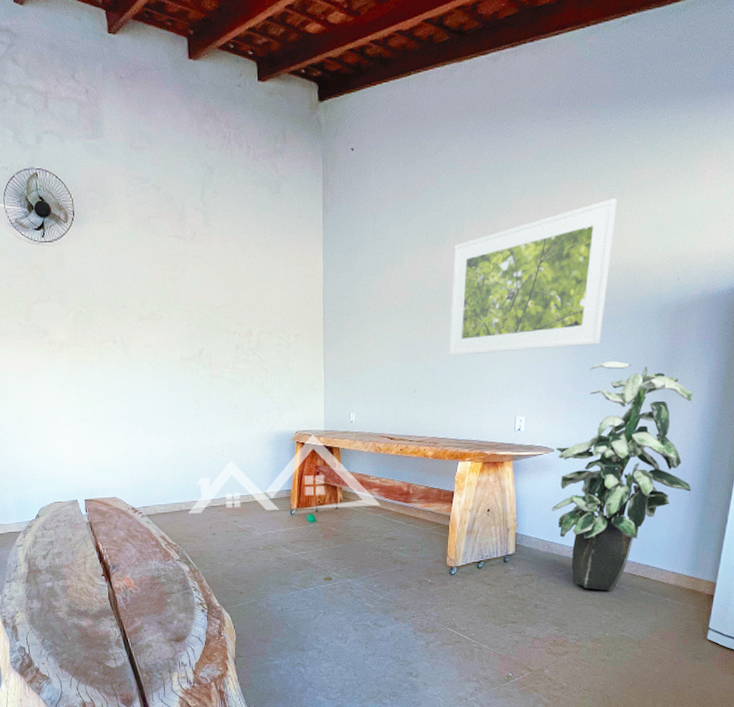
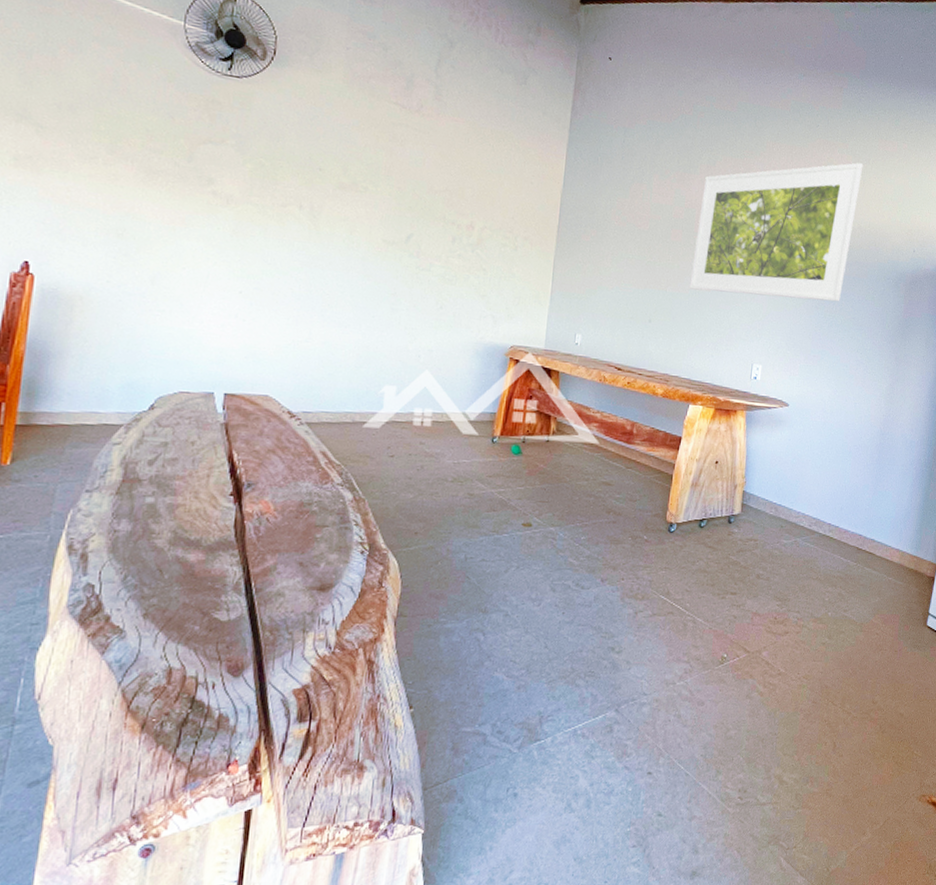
indoor plant: present [551,361,694,591] -> none [781,320,923,565]

